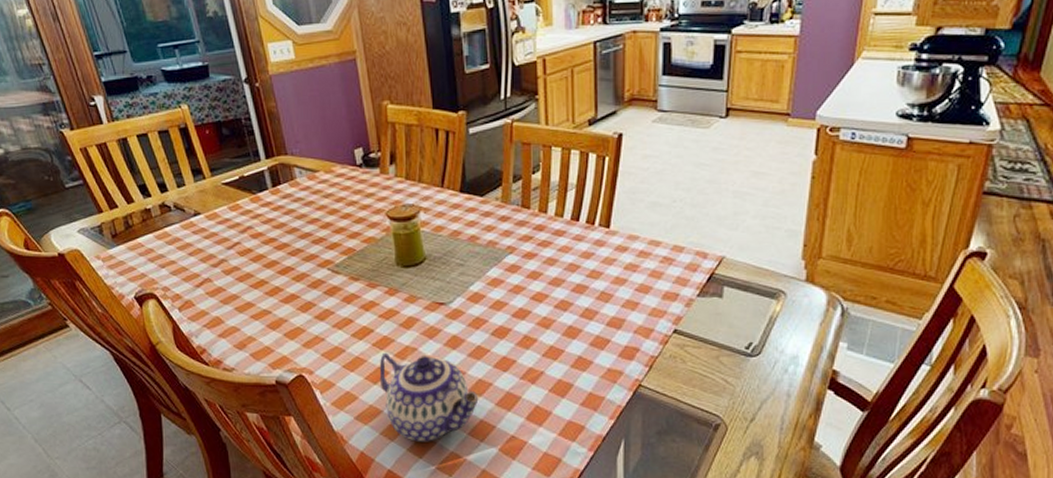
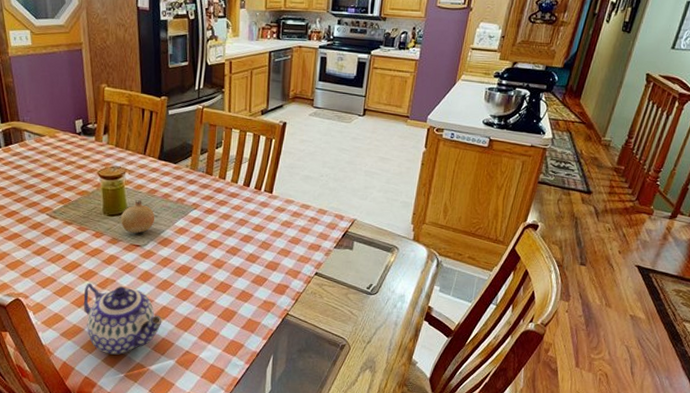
fruit: none [417,245,461,288] -> present [120,200,155,234]

